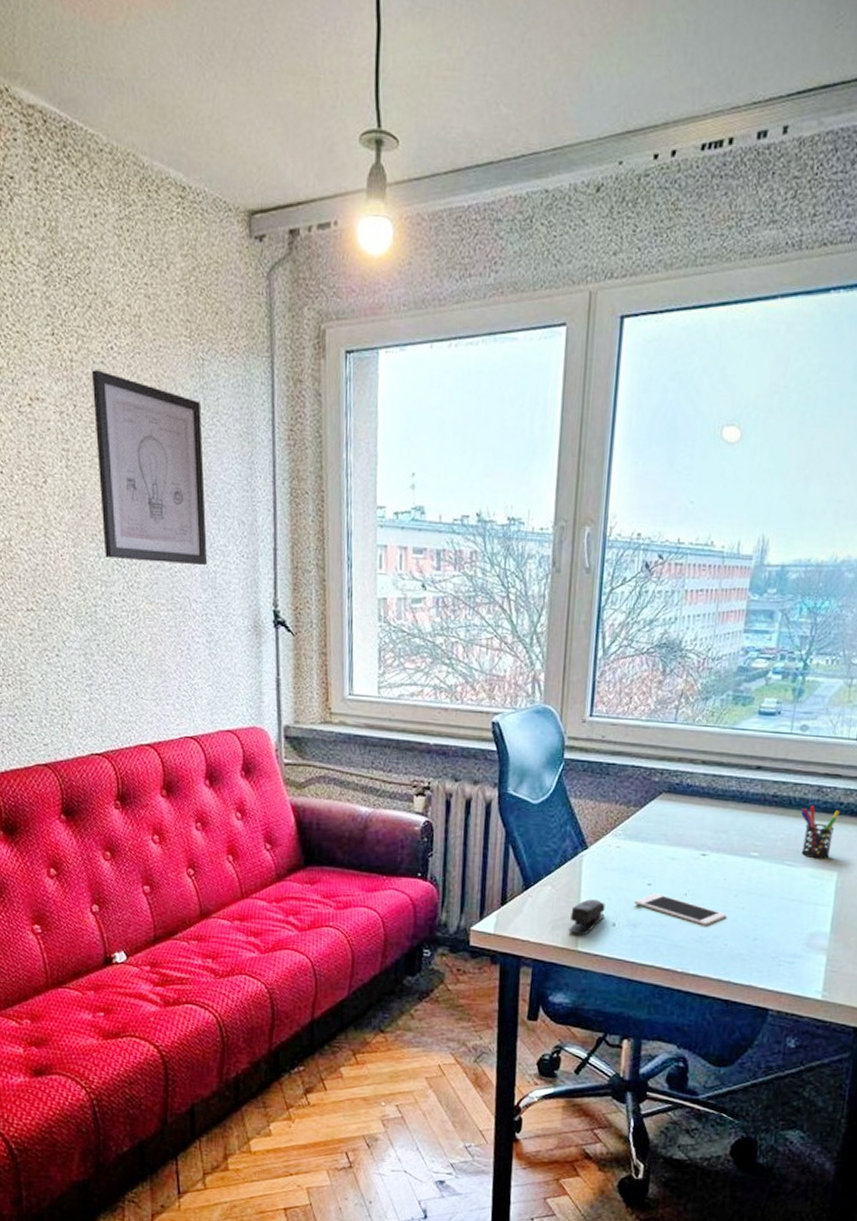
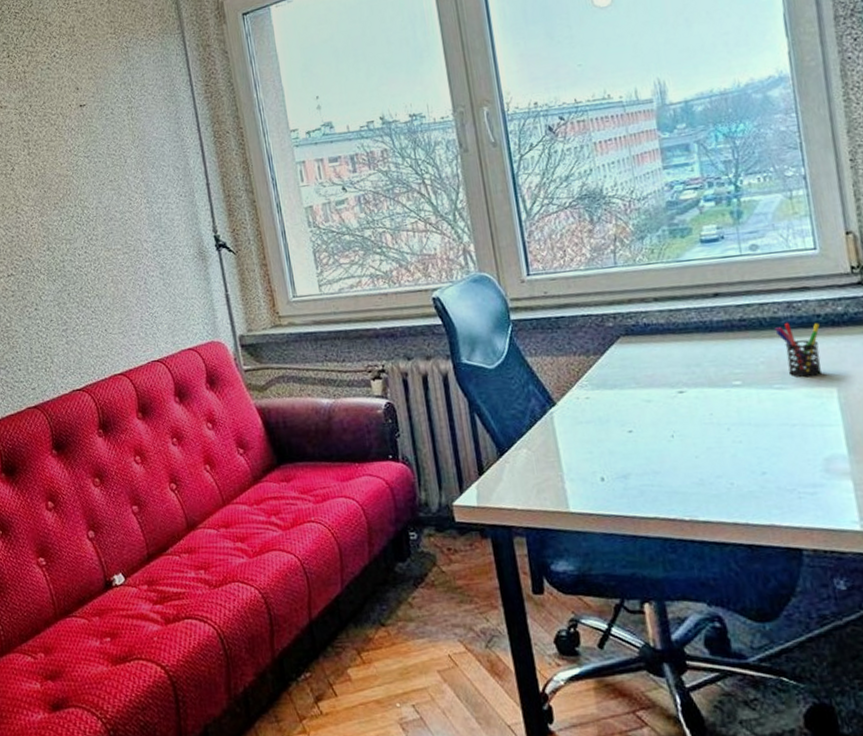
wall art: present [91,370,208,566] -> none [41,74,152,220]
stapler: present [568,899,605,936] -> none [553,455,590,496]
cell phone: present [634,893,726,926] -> none [618,439,724,467]

